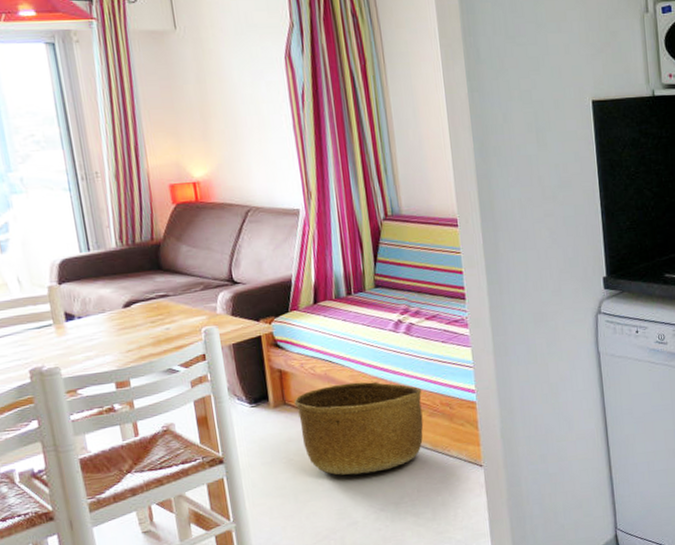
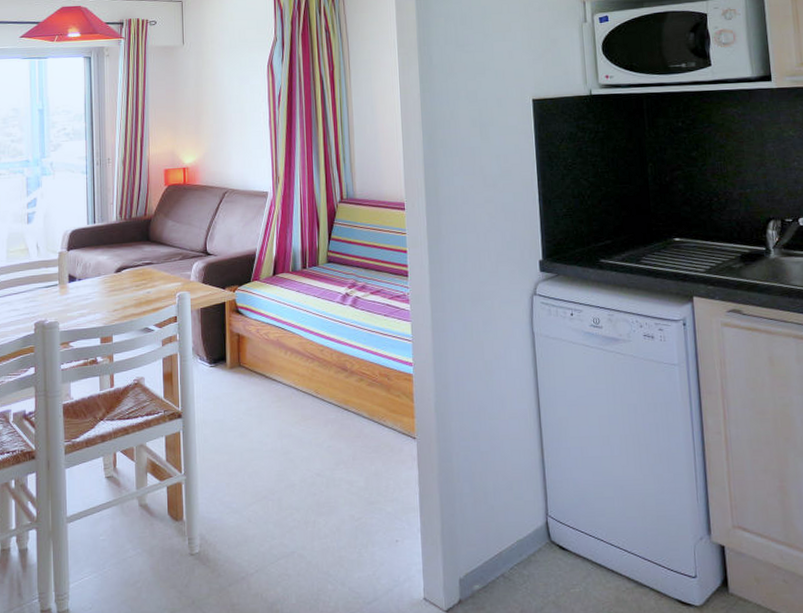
basket: present [294,382,424,475] -> none [248,349,363,438]

